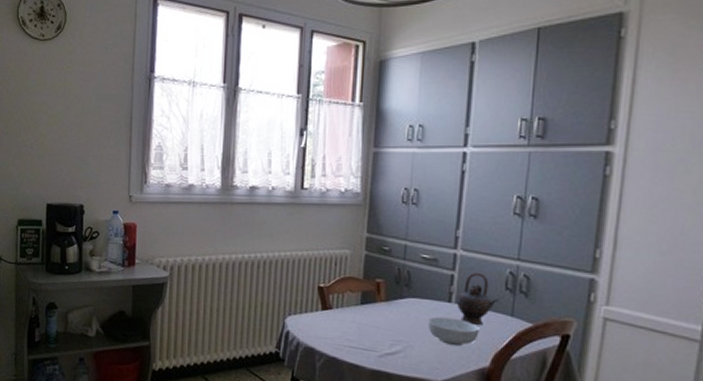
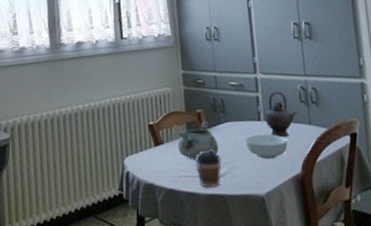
decorative bowl: none [347,292,395,332] -> present [177,121,219,161]
coffee cup: none [365,323,395,364] -> present [195,148,222,188]

